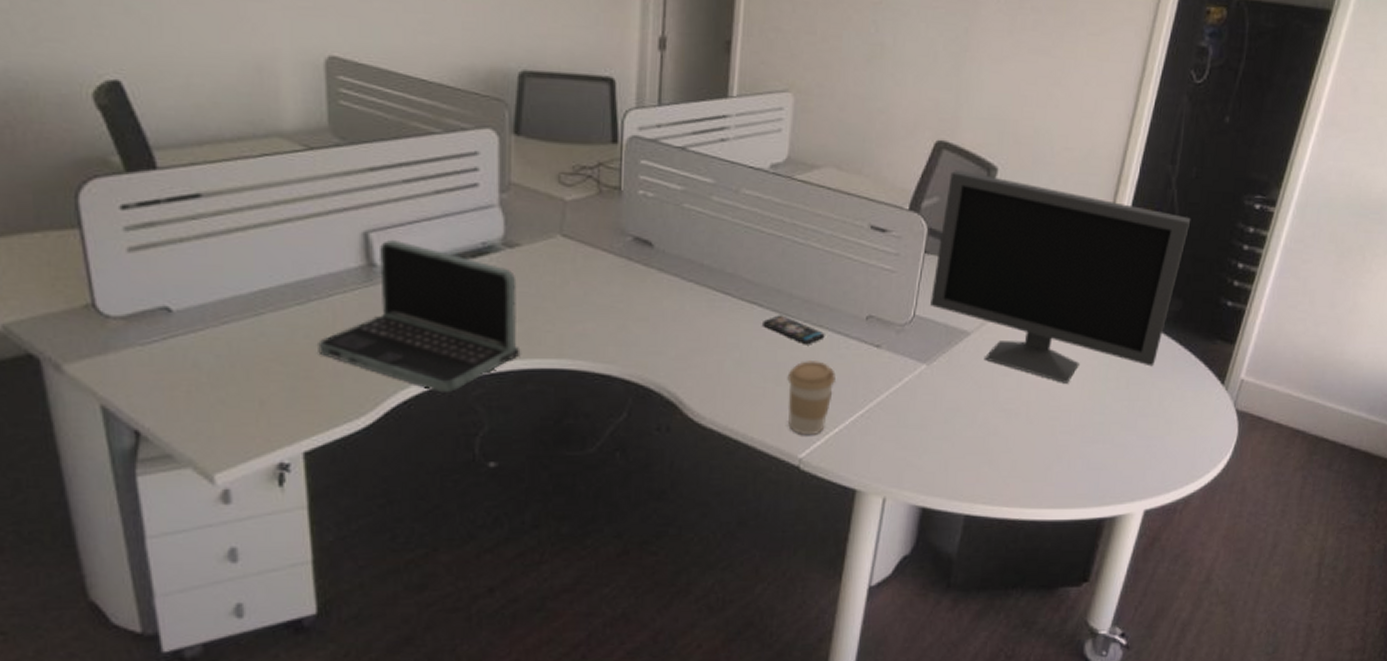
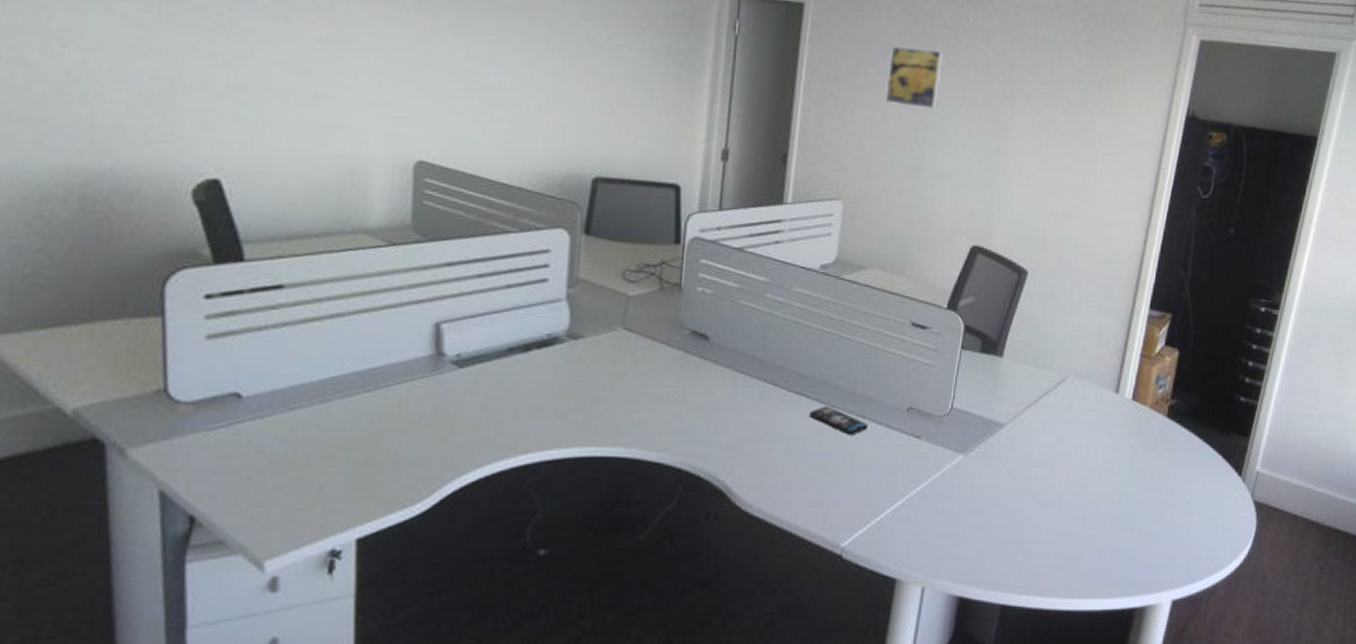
laptop: present [318,239,521,394] -> none [381,330,578,481]
coffee cup: present [787,361,837,436] -> none [830,450,879,525]
monitor: present [930,170,1191,383] -> none [967,272,1204,474]

